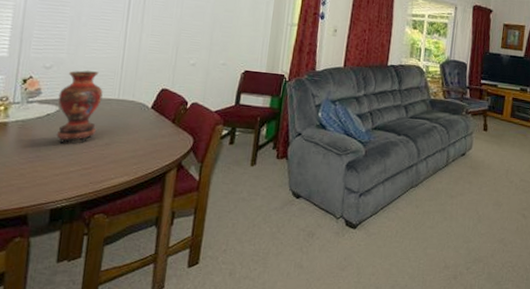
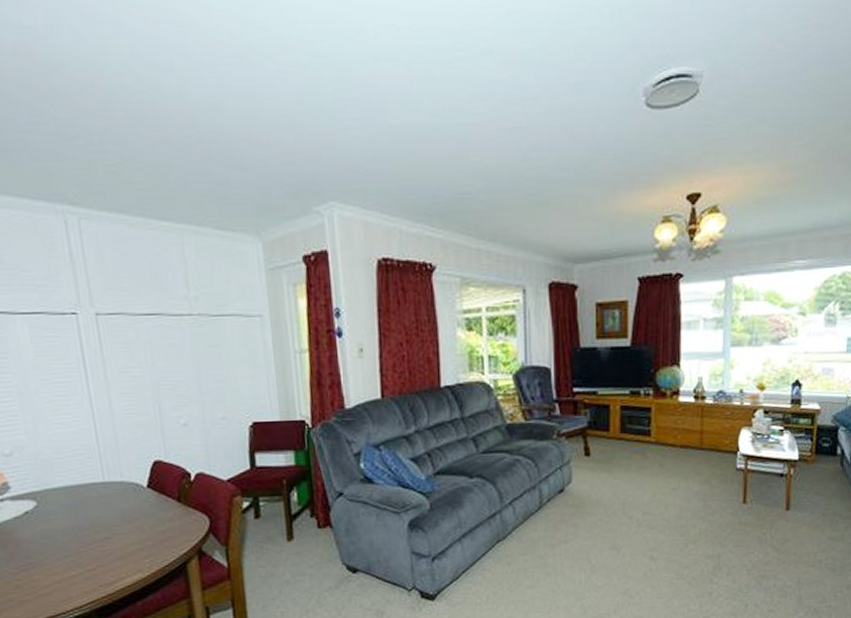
vase: present [56,70,103,144] -> none [30,451,90,545]

